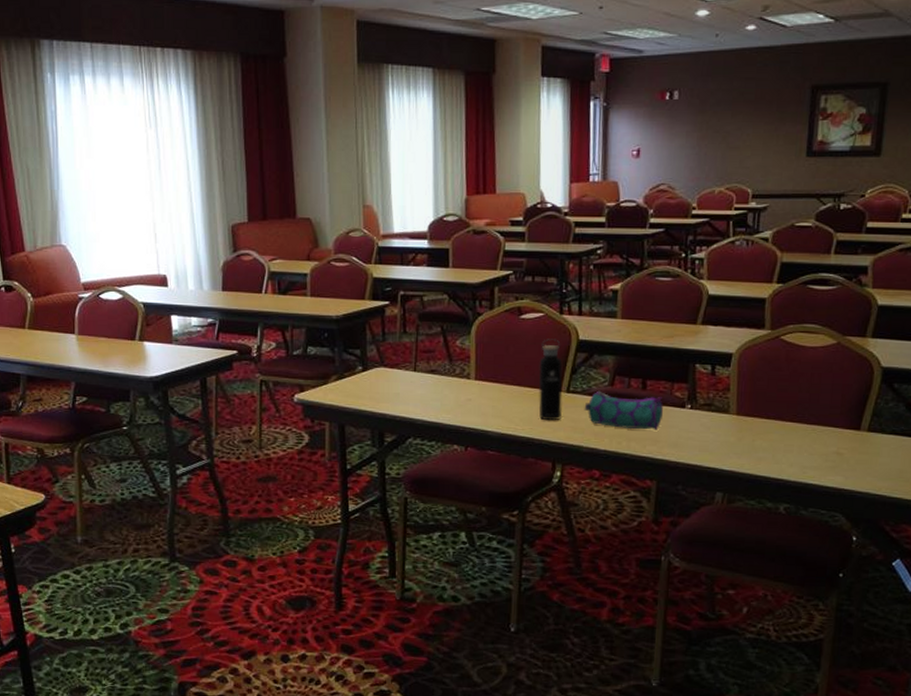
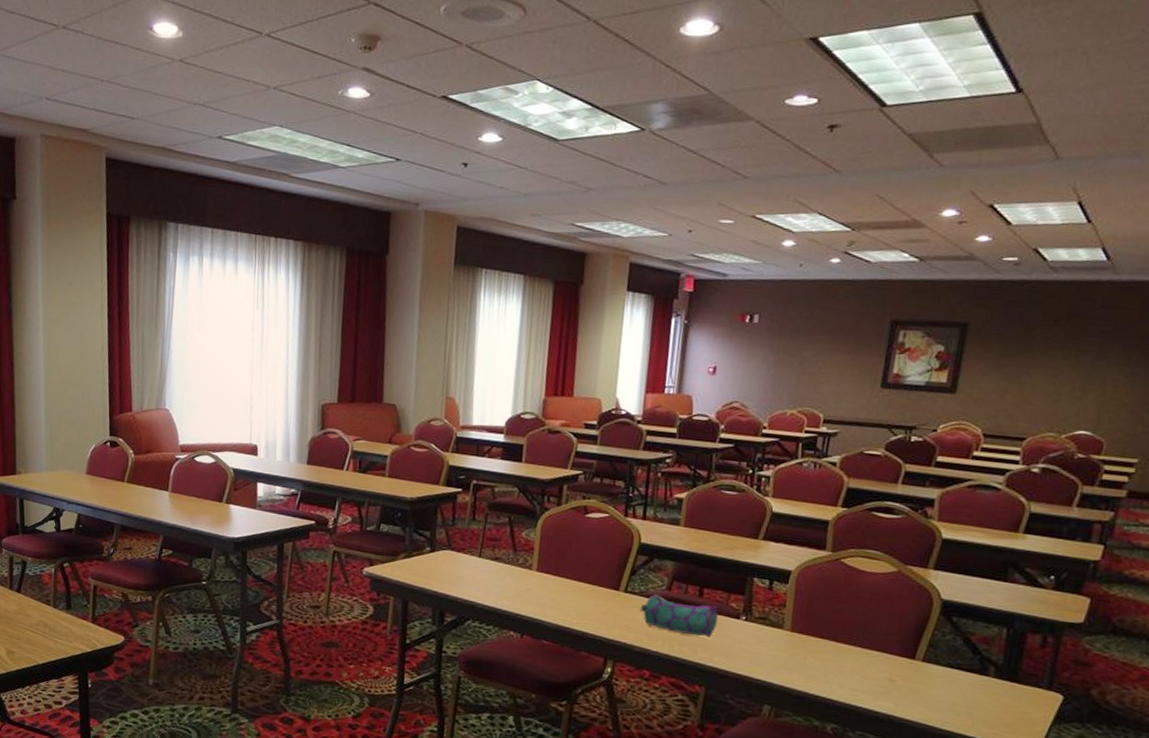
water bottle: present [538,339,563,421] -> none [595,539,623,618]

